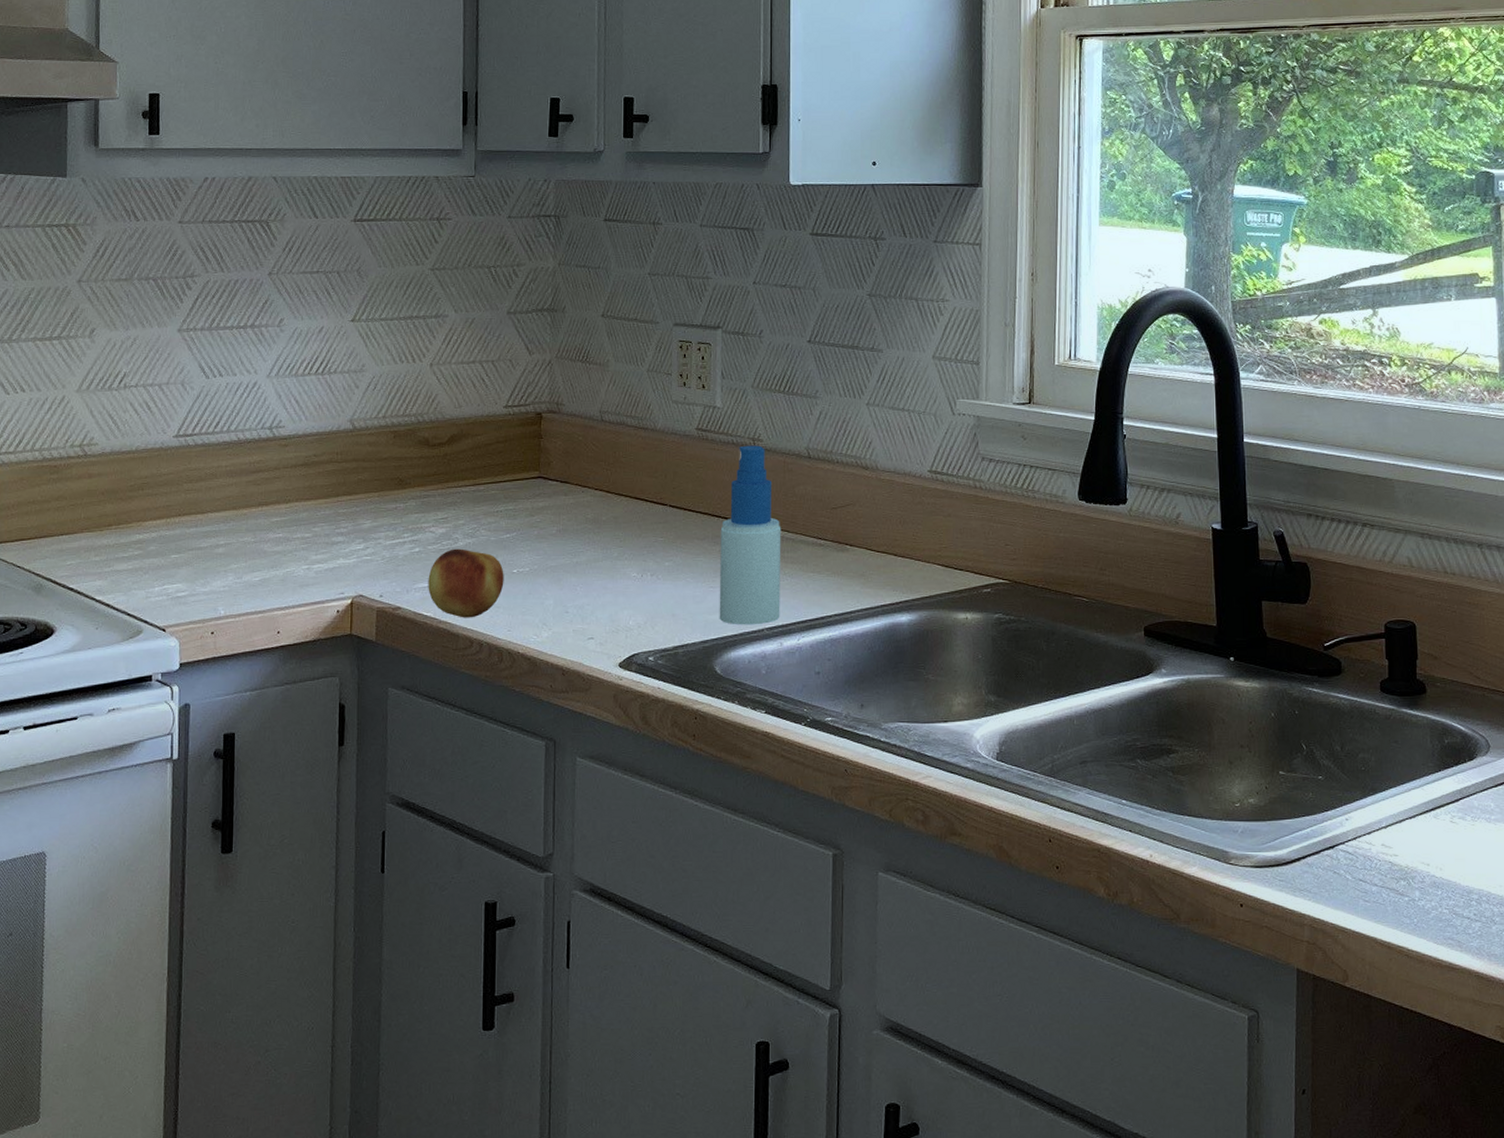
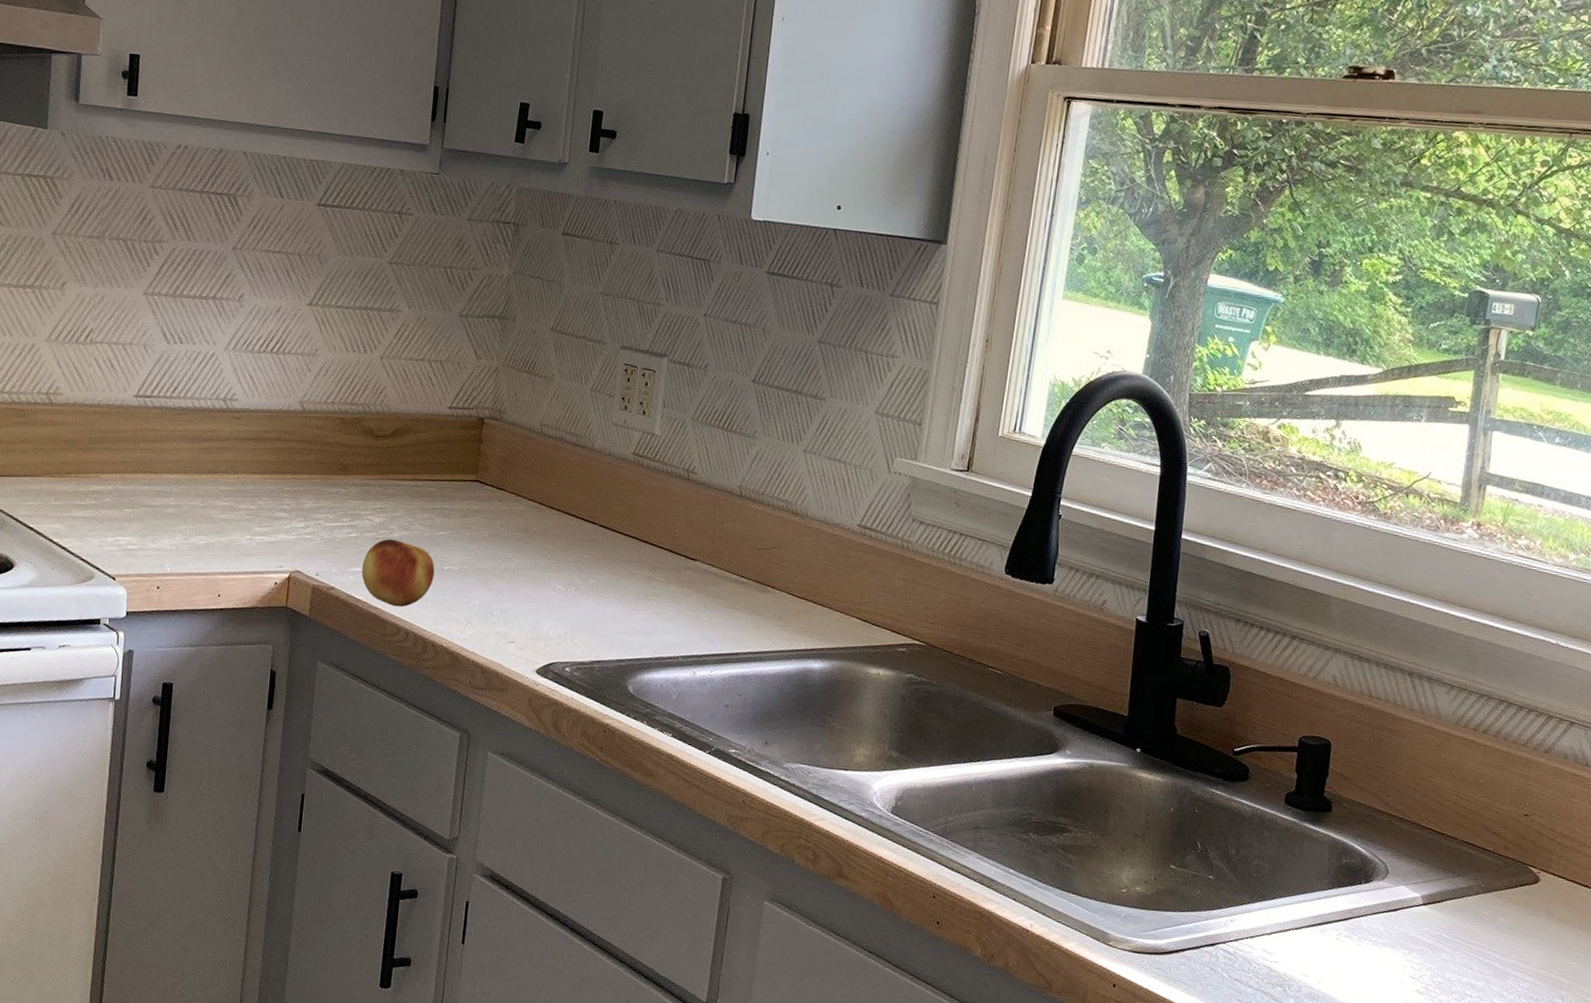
spray bottle: present [719,445,781,625] -> none [636,476,706,652]

